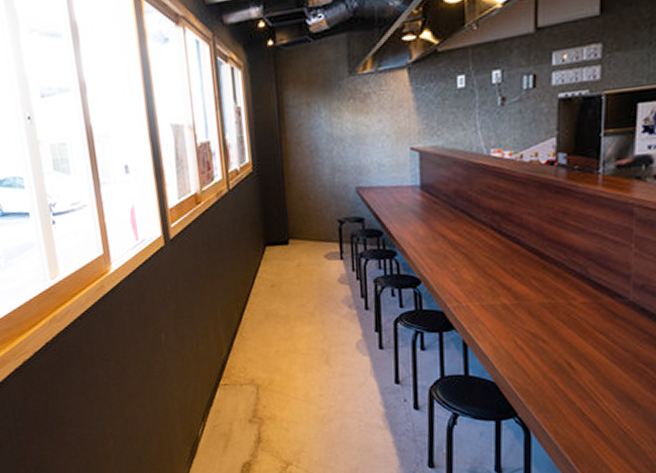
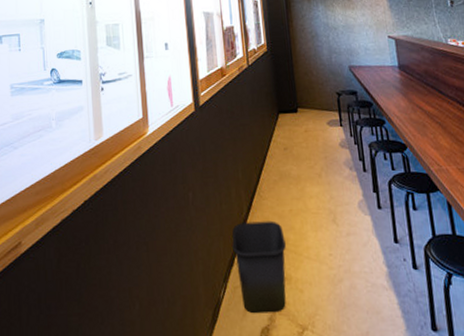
waste bin: none [210,361,271,450] -> present [232,220,286,314]

